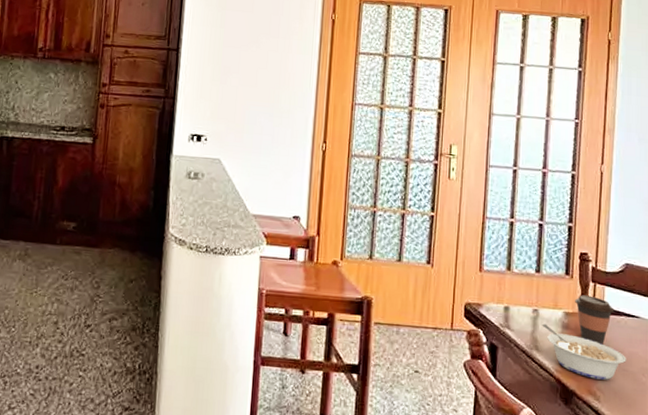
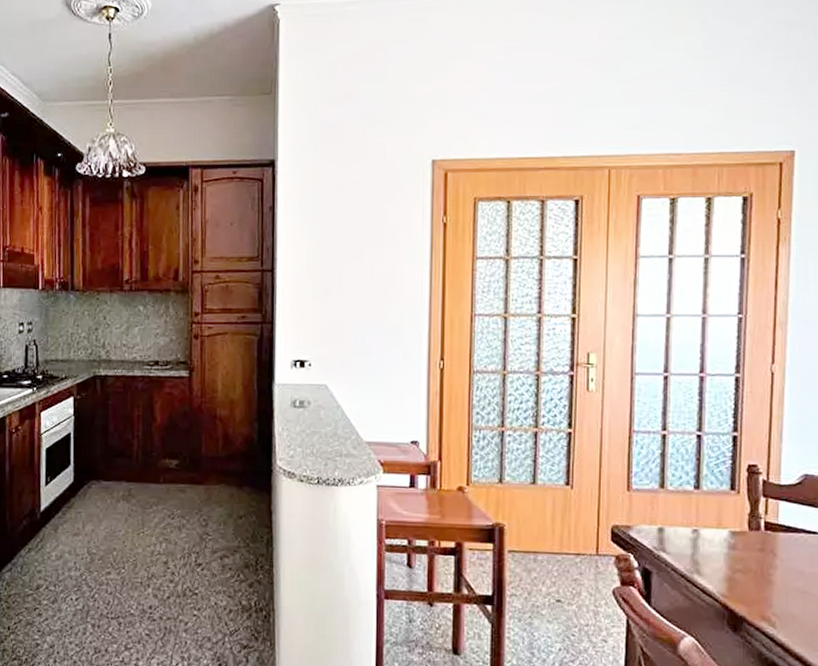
legume: present [542,323,626,380] -> none [703,545,807,604]
coffee cup: present [575,295,614,345] -> none [743,511,791,565]

